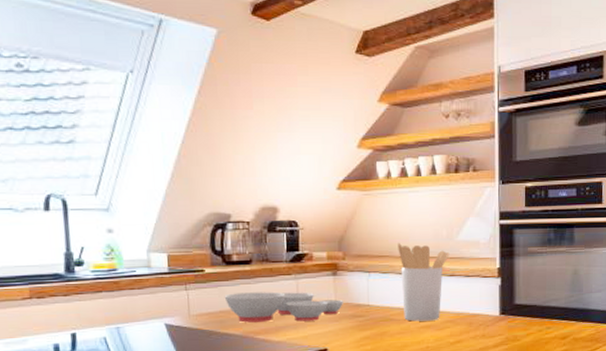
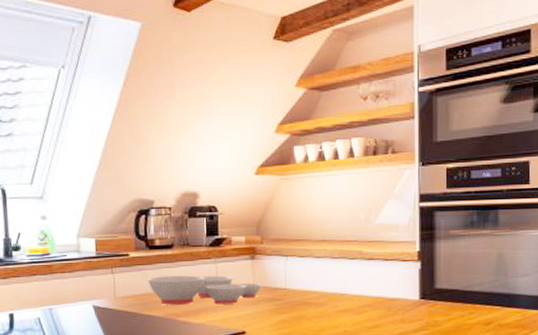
utensil holder: present [398,242,450,321] -> none [315,226,368,305]

